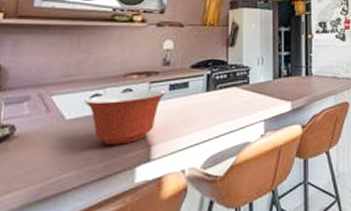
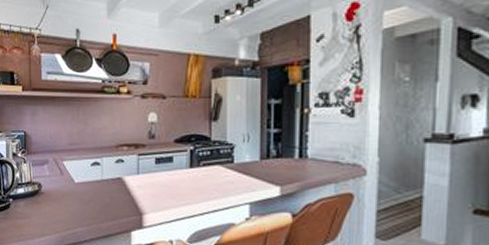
mixing bowl: present [85,90,166,146] -> none [87,162,153,210]

